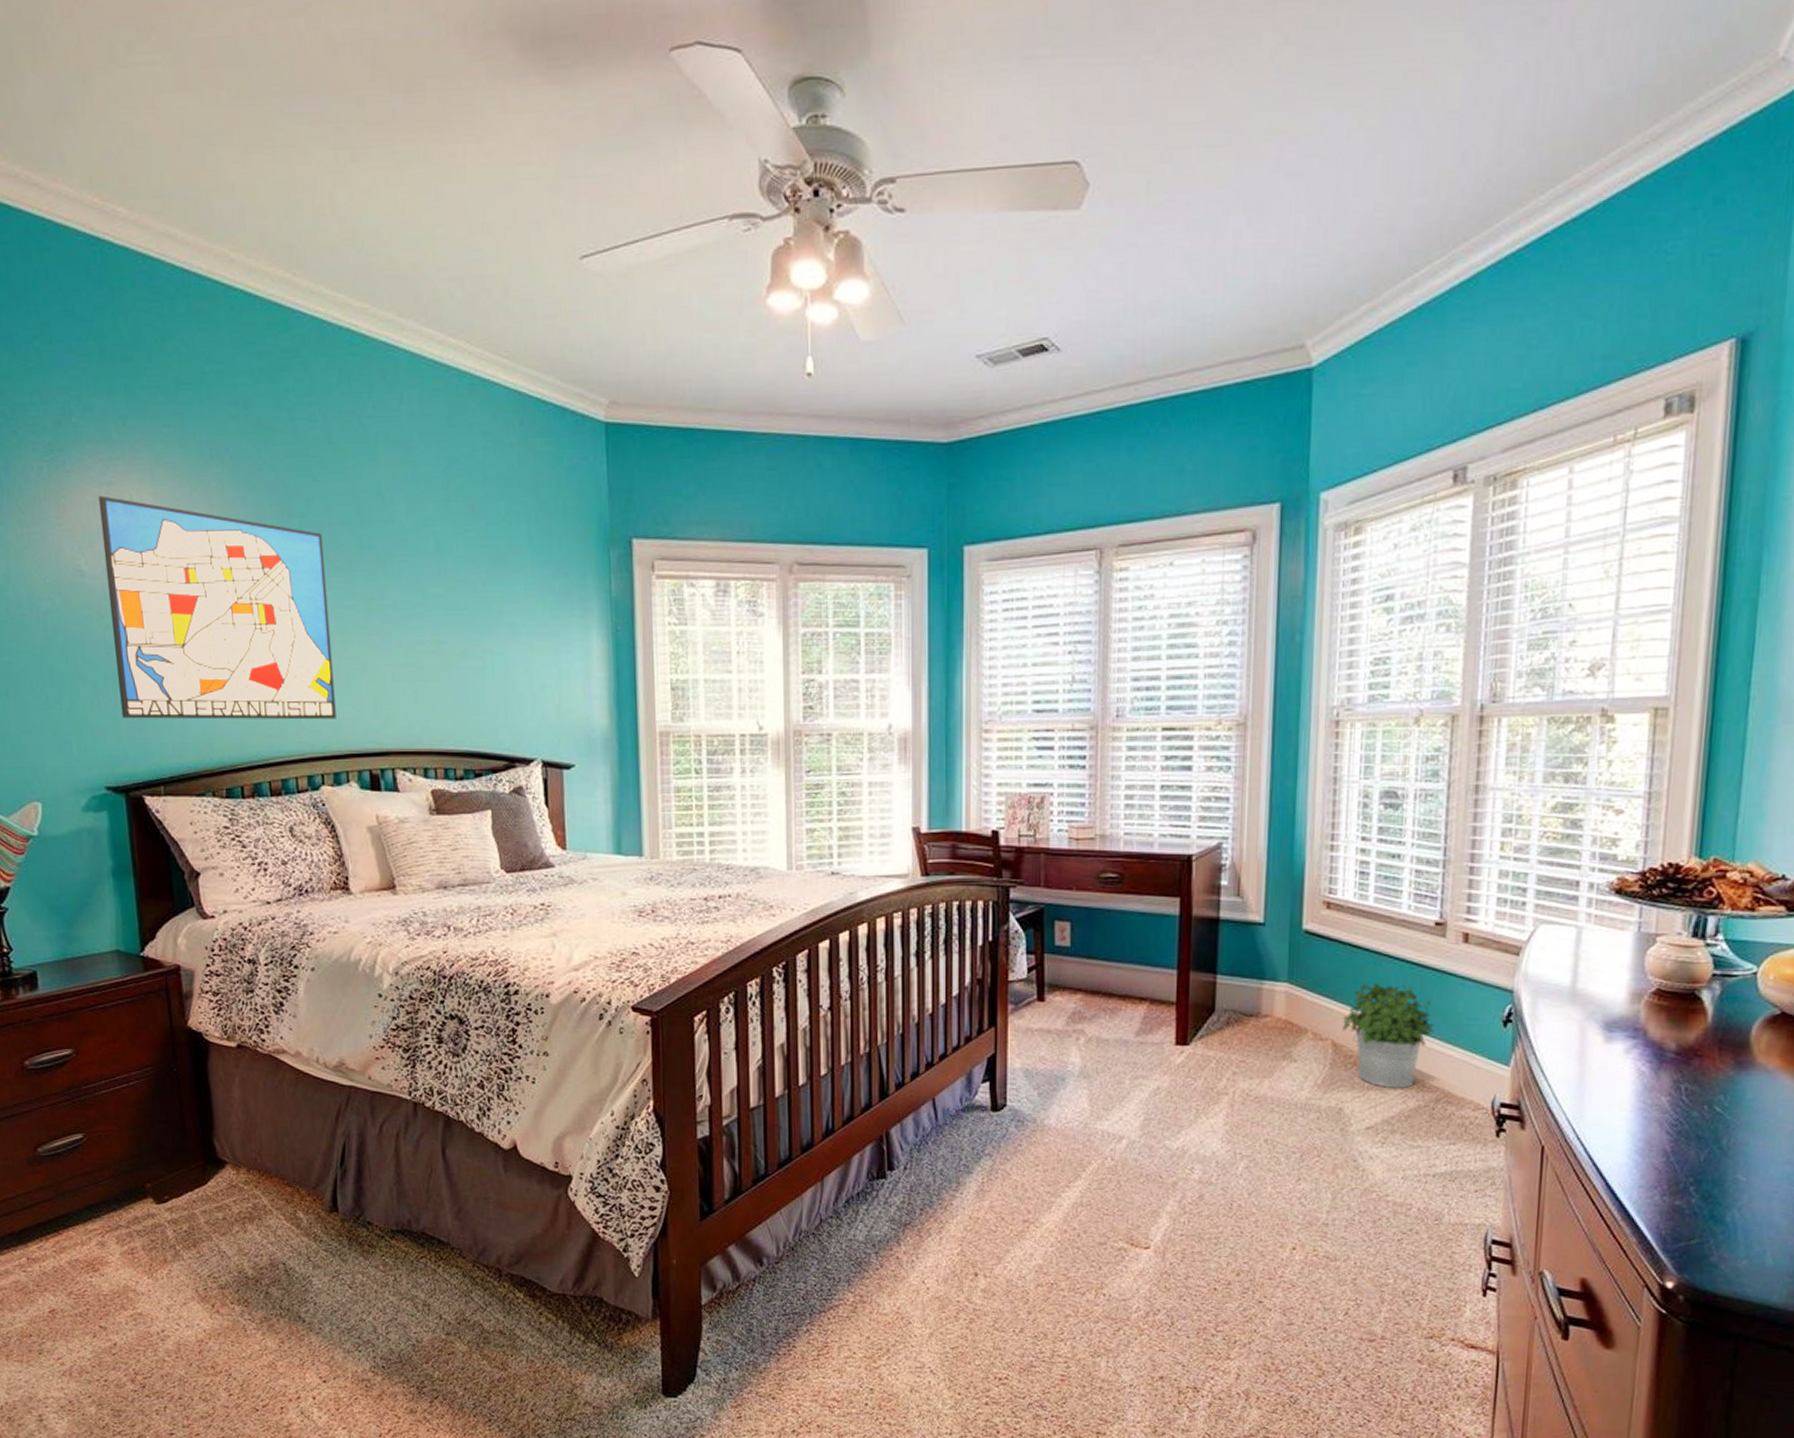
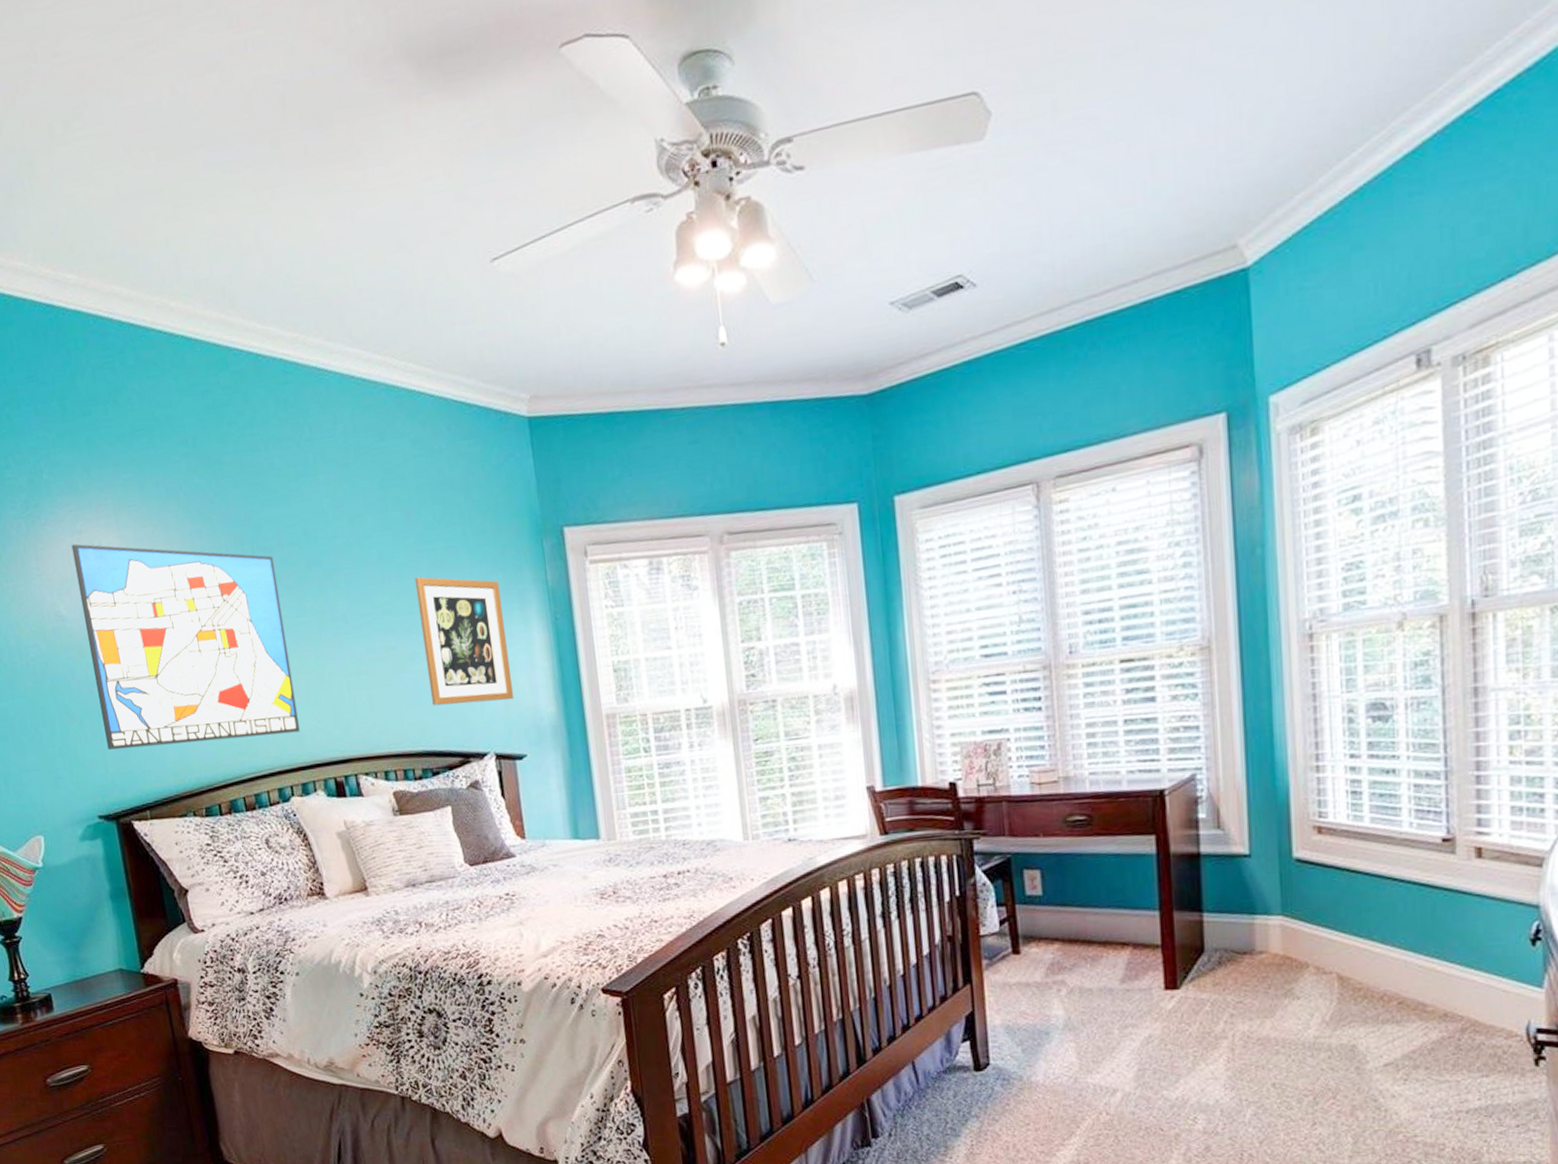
wall art: none [472,572,567,708] -> present [414,576,515,706]
potted plant: present [1343,982,1435,1089] -> none [1348,908,1453,1021]

